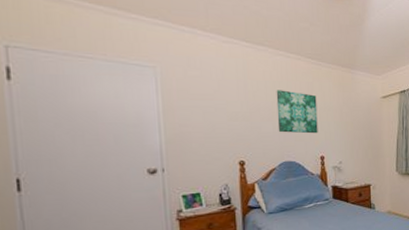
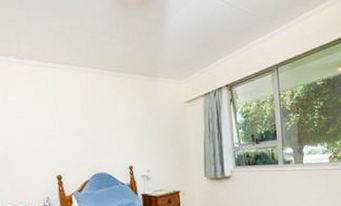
wall art: present [276,90,318,134] -> none [84,105,125,147]

